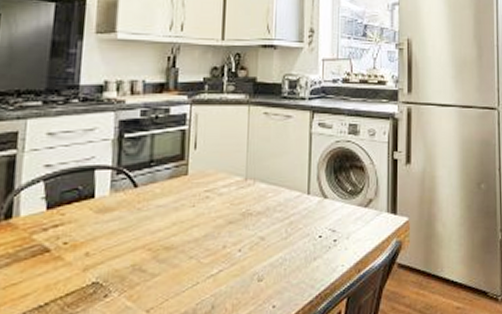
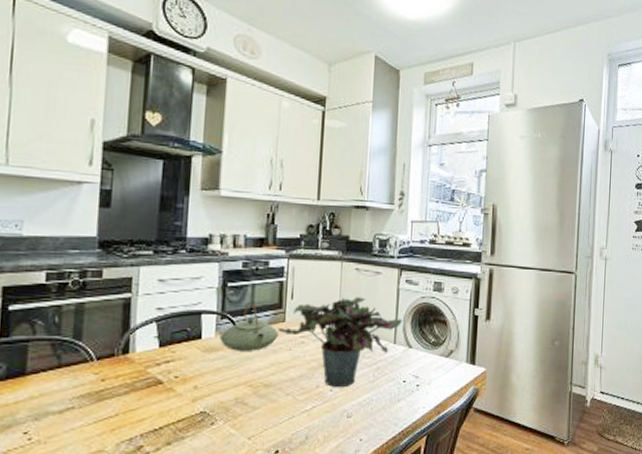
teapot: none [115,153,181,210] -> present [219,301,279,351]
potted plant: none [179,144,317,248] -> present [277,297,403,388]

